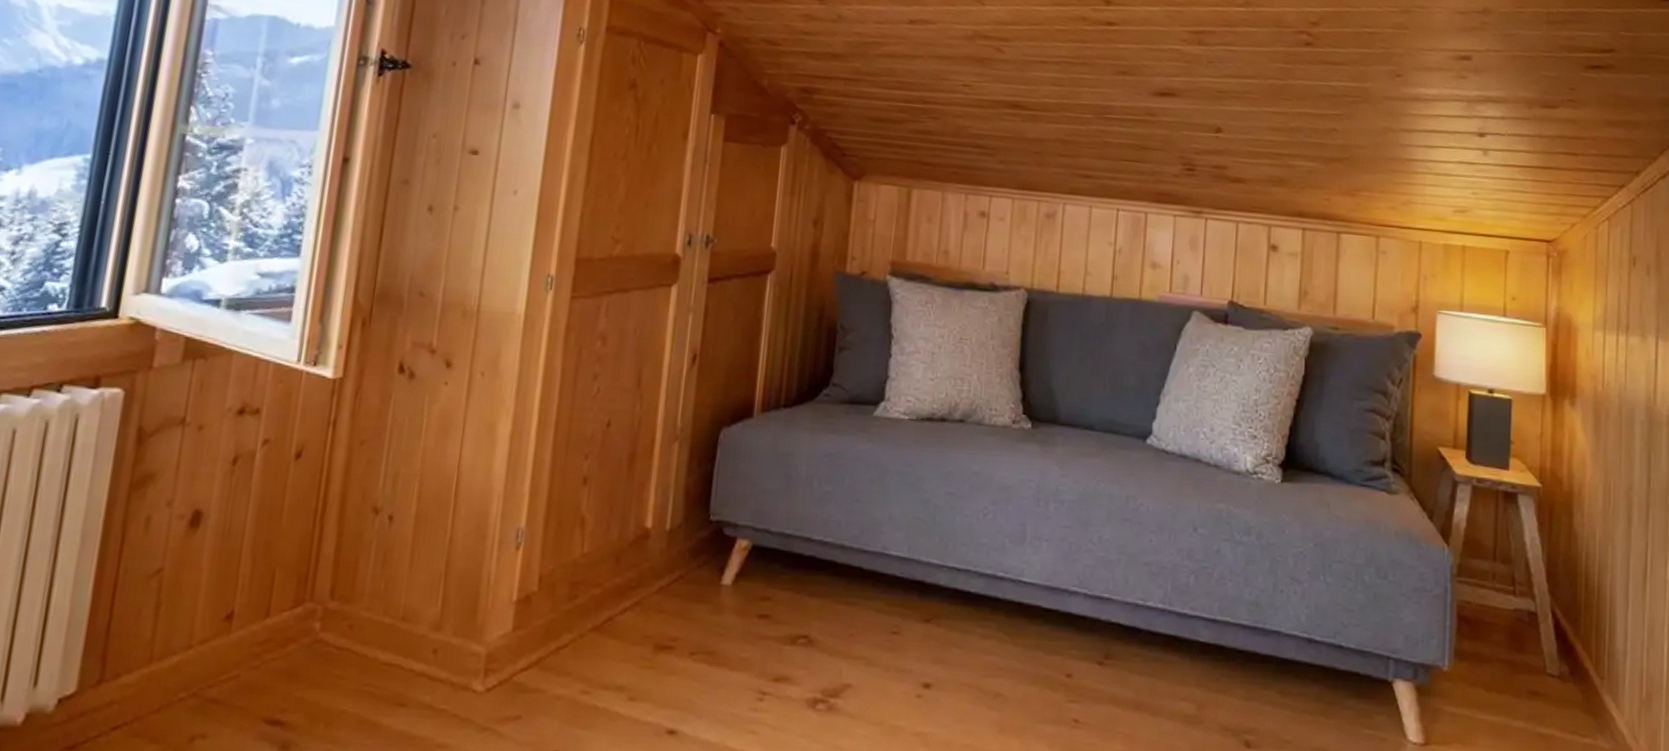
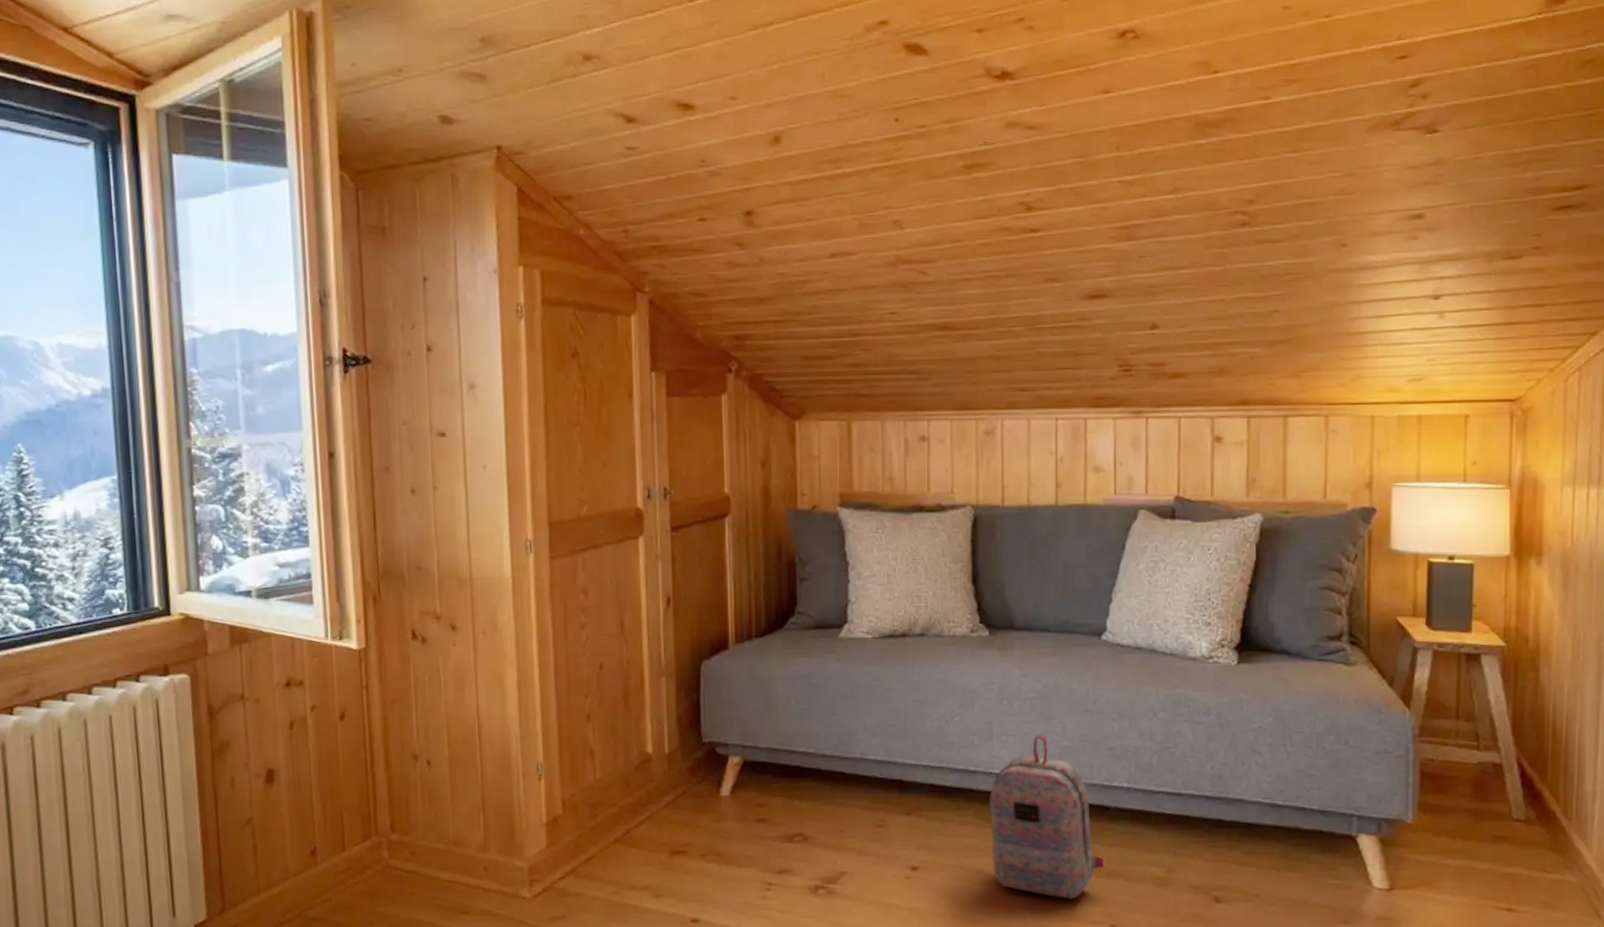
backpack: none [1012,542,1132,735] -> present [989,734,1104,900]

